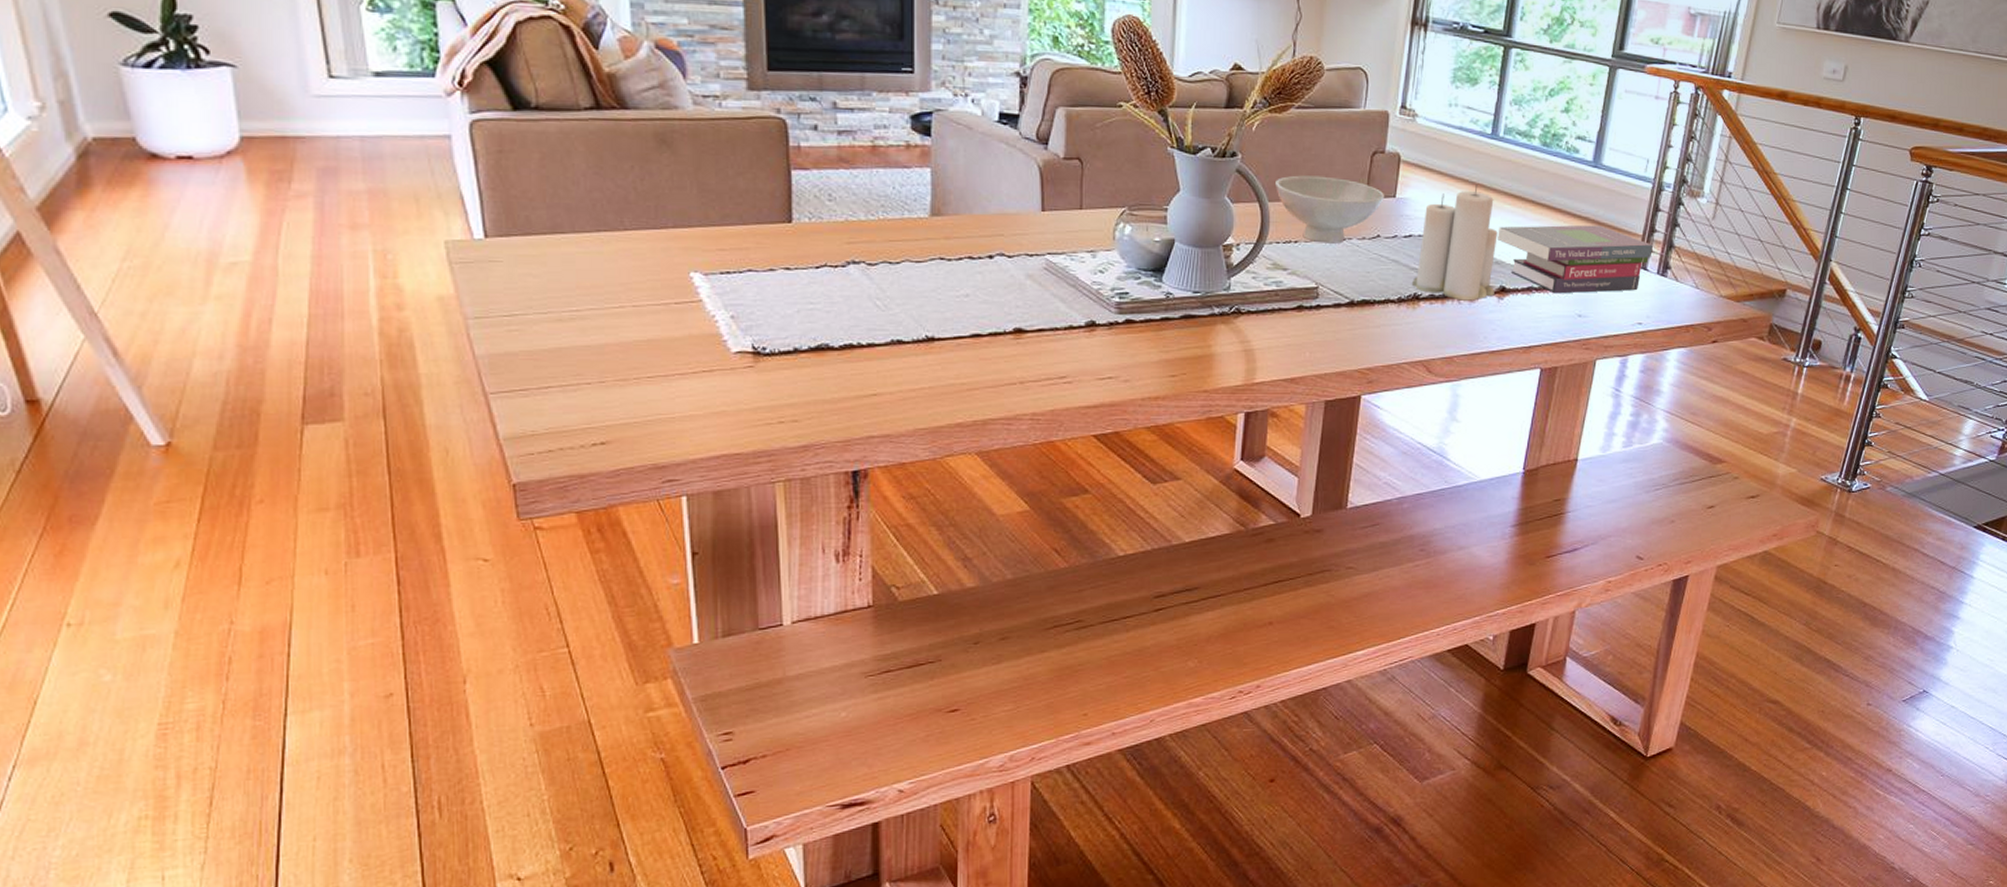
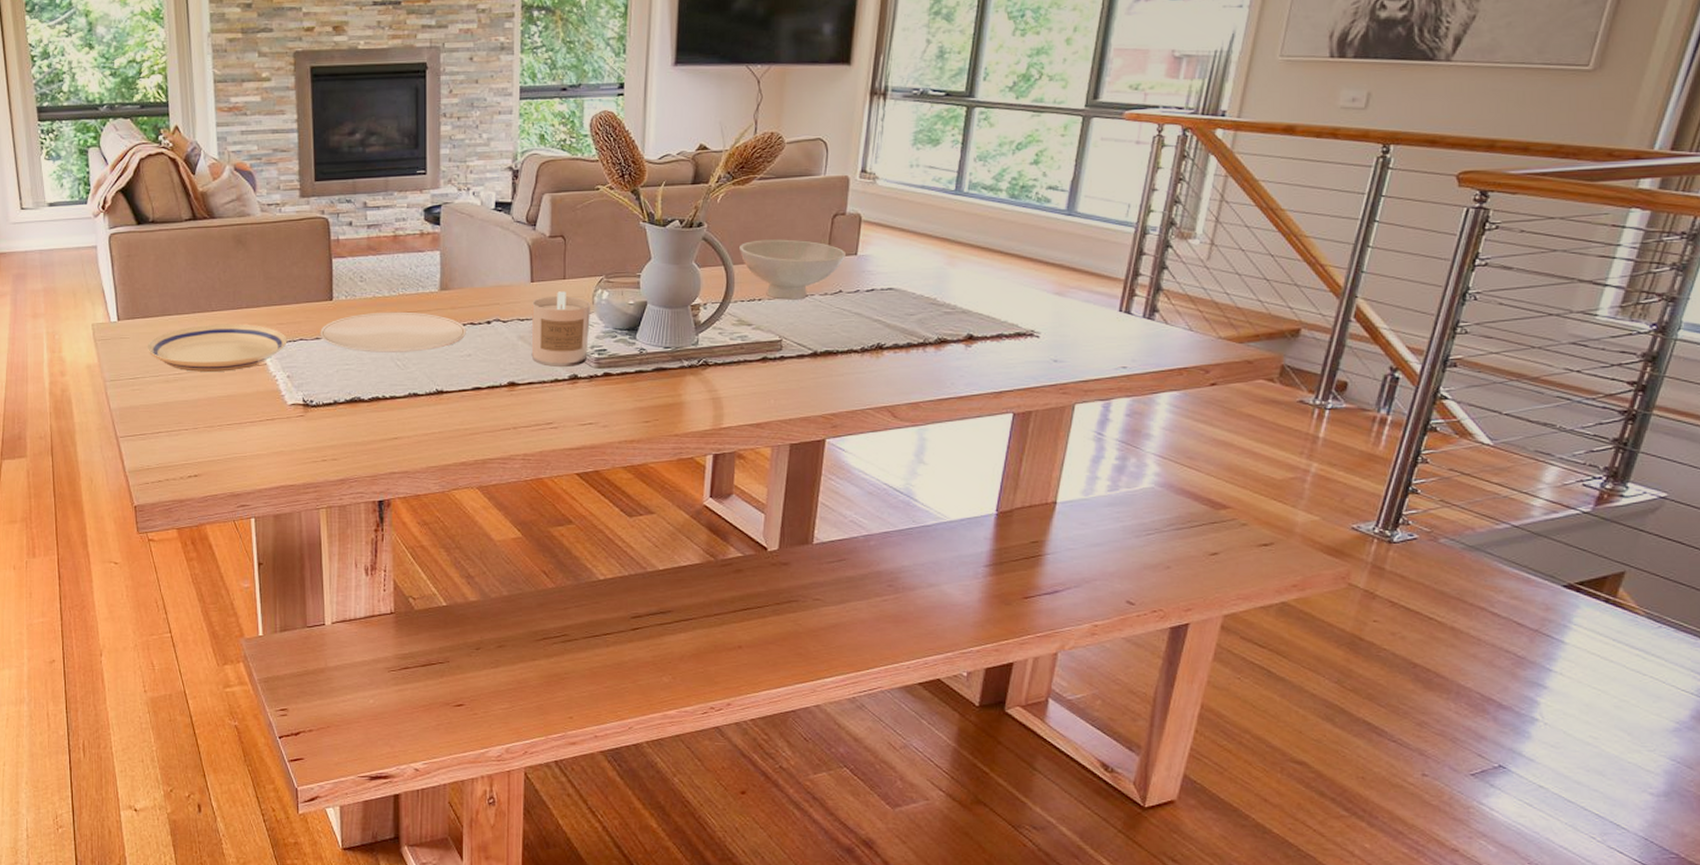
plate: none [529,247,731,309] -> present [147,324,288,372]
plate: none [775,239,963,292] -> present [320,311,466,354]
candle: none [1041,223,1112,313] -> present [531,291,591,368]
candle: present [1411,184,1498,301] -> none [874,239,964,349]
books: present [1498,225,1654,294] -> none [964,271,1138,340]

